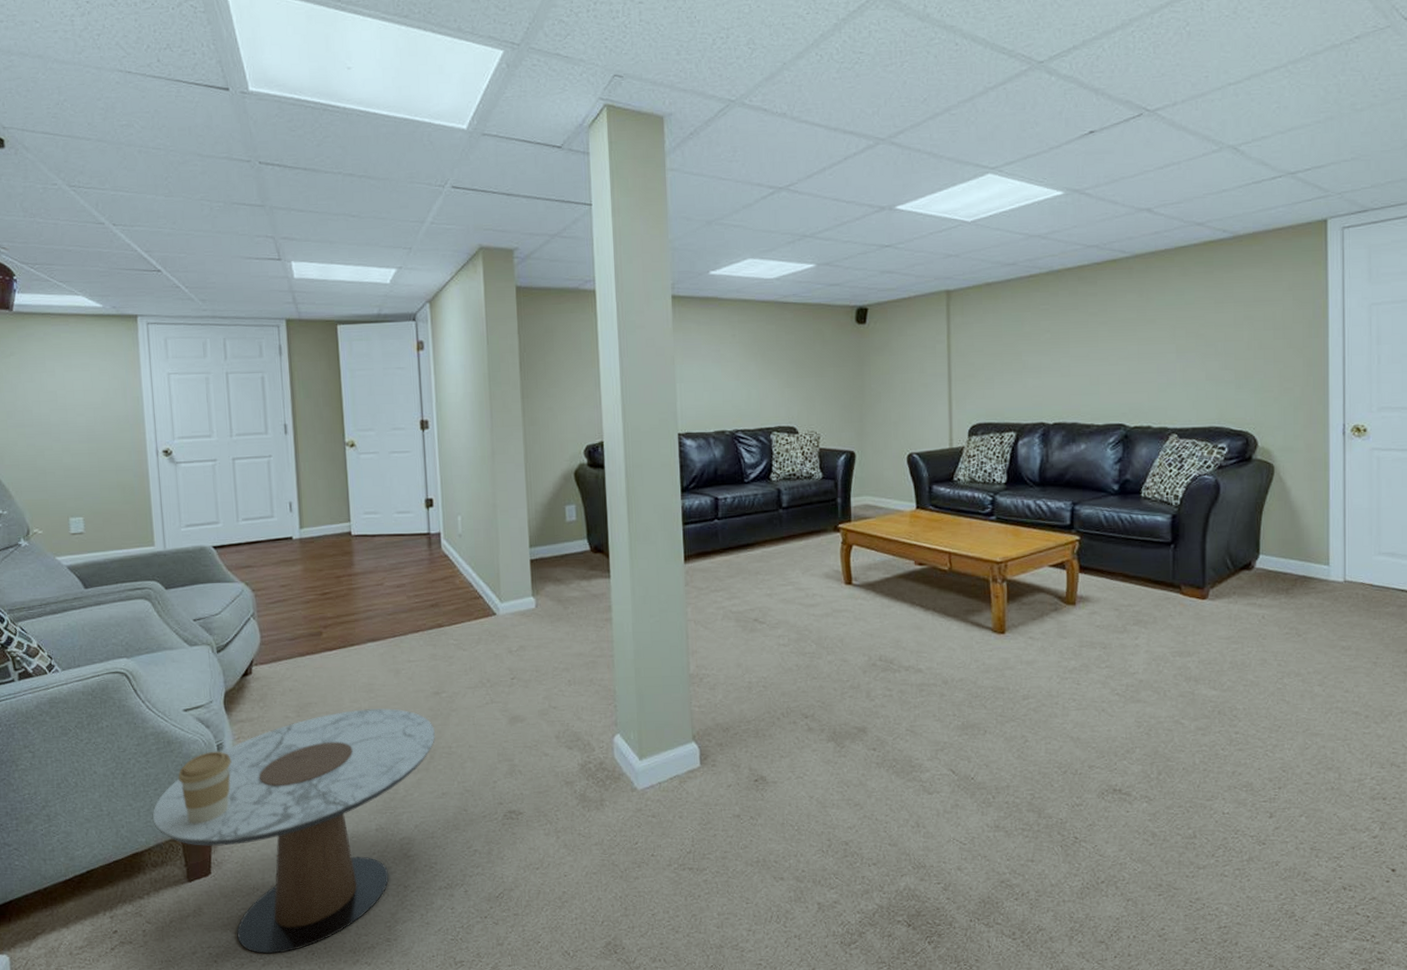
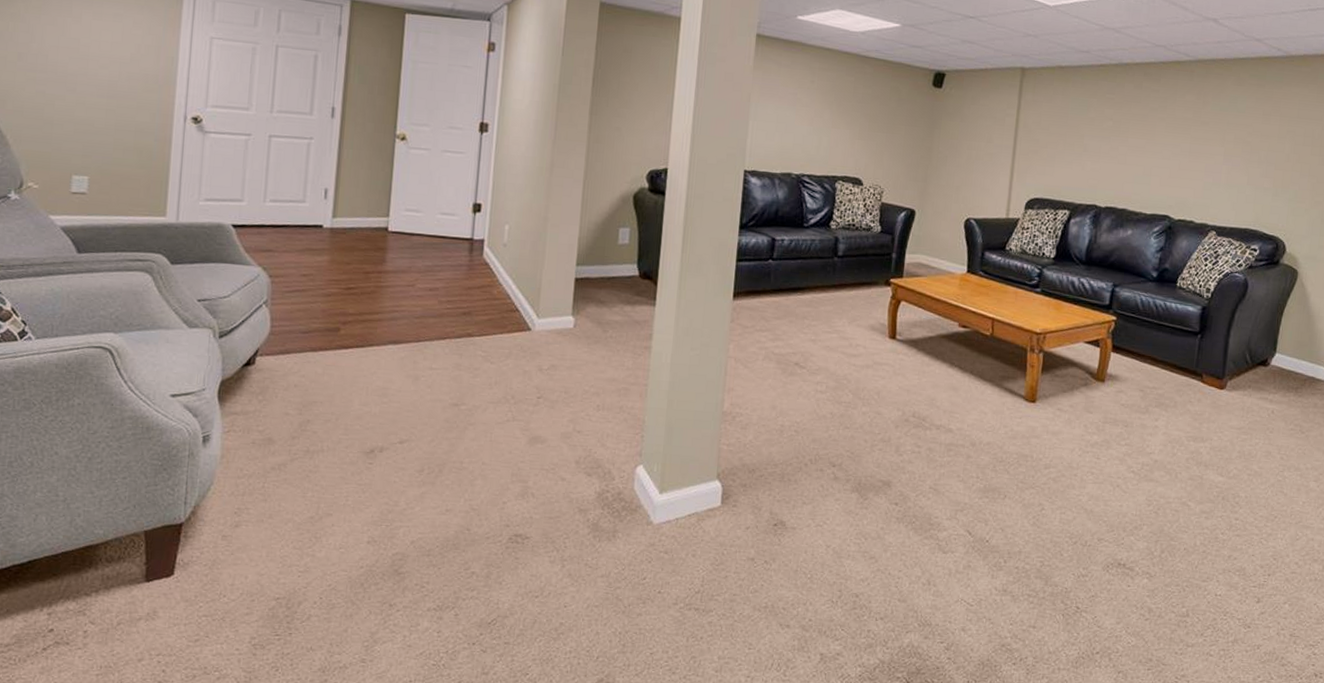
side table: present [152,708,435,955] -> none [115,413,448,668]
coffee cup: present [178,751,232,824] -> none [152,442,217,520]

